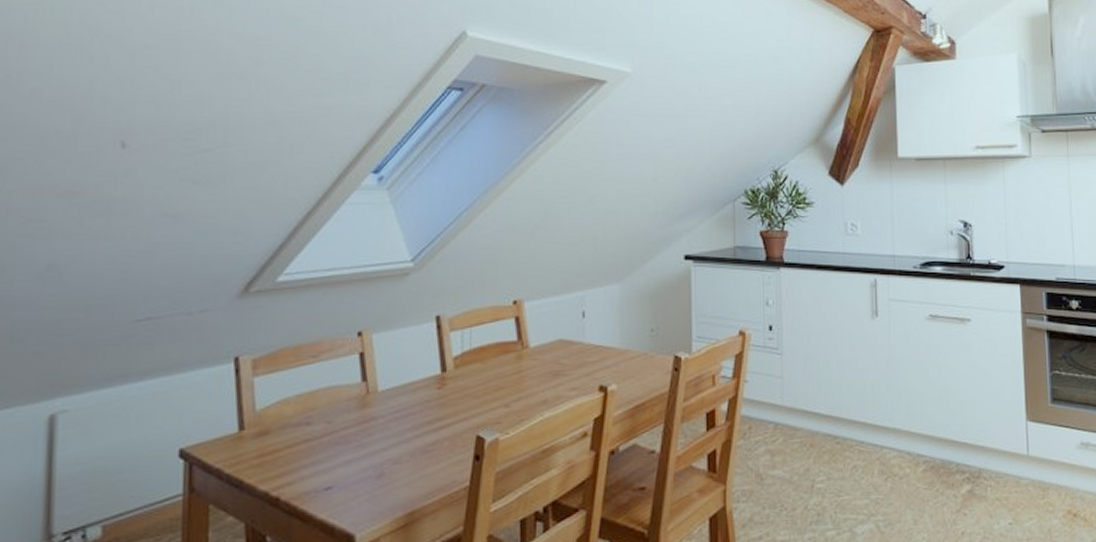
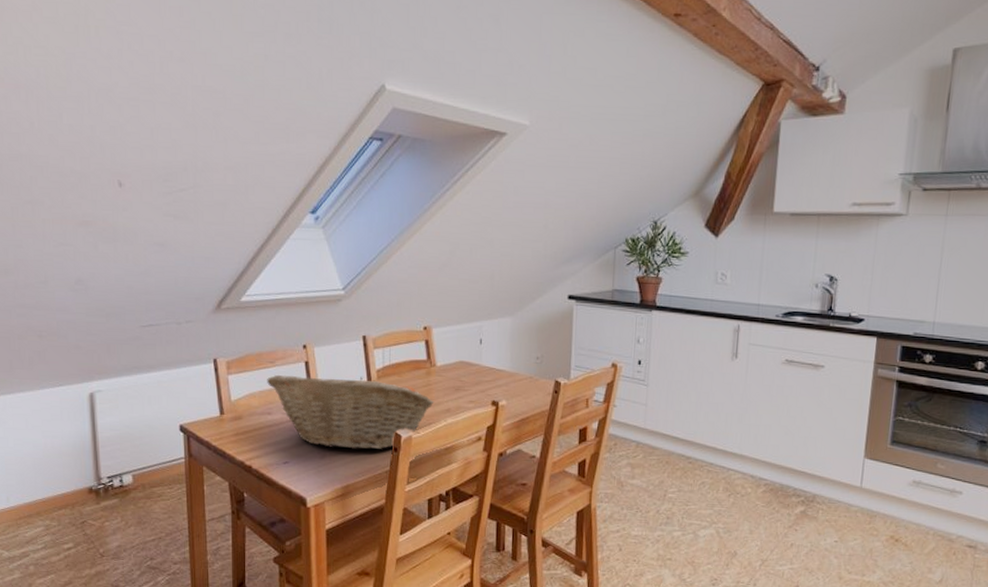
fruit basket: none [307,367,528,463] -> present [267,374,435,450]

